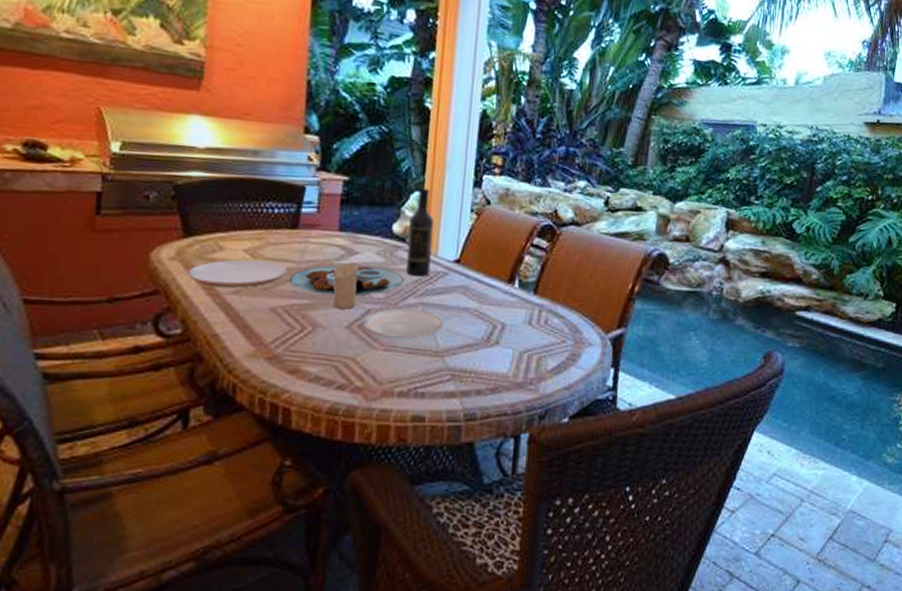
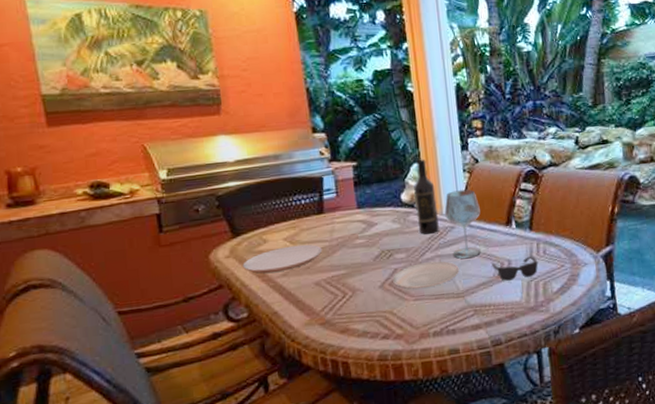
platter: present [289,265,404,296] -> none [325,232,419,264]
candle: present [332,262,359,309] -> none [360,232,383,273]
wine glass: none [439,231,482,312] -> present [444,189,481,259]
sunglasses: none [482,322,537,349] -> present [491,256,539,281]

